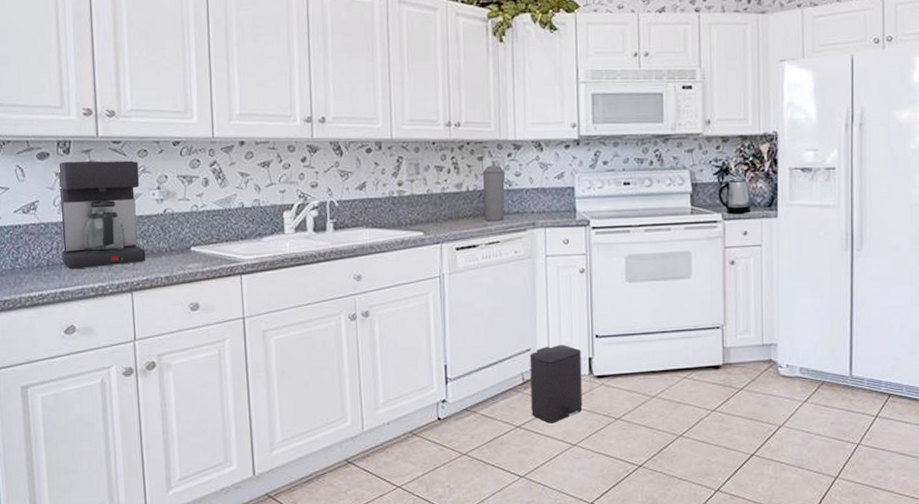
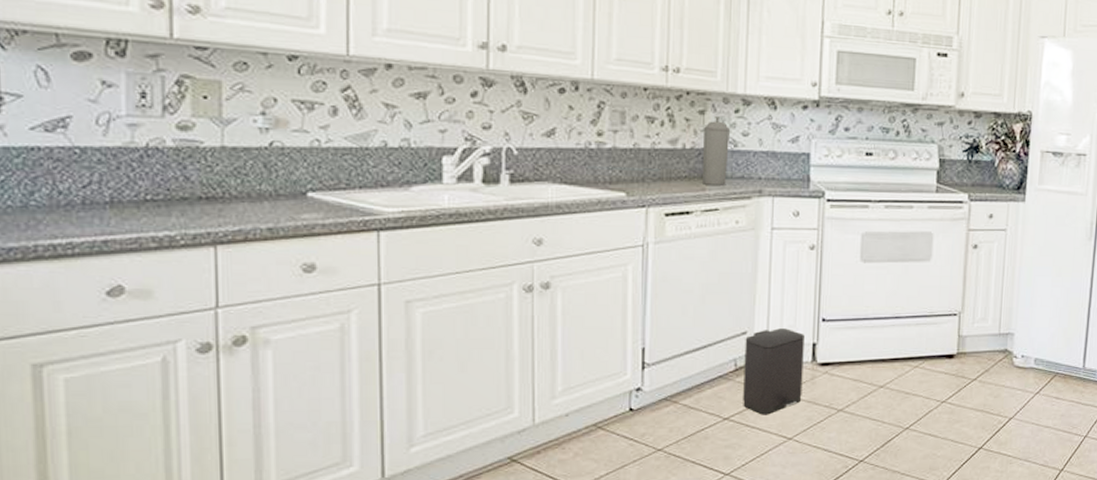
coffee maker: present [57,160,146,270] -> none [104,66,239,212]
kettle: present [717,179,751,215] -> none [965,158,1001,197]

